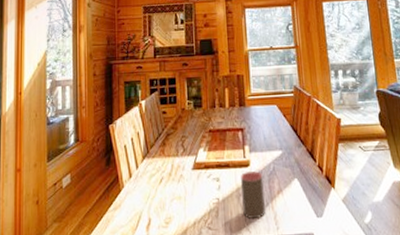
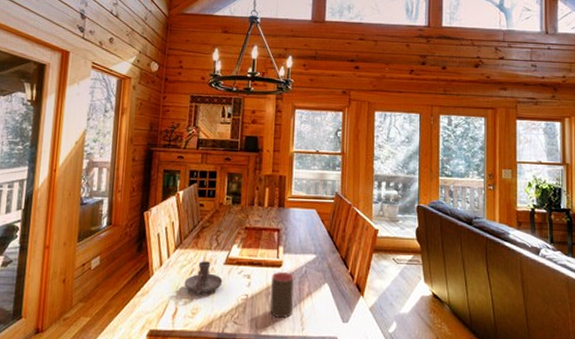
candle holder: none [155,168,193,204] -> present [184,261,223,295]

